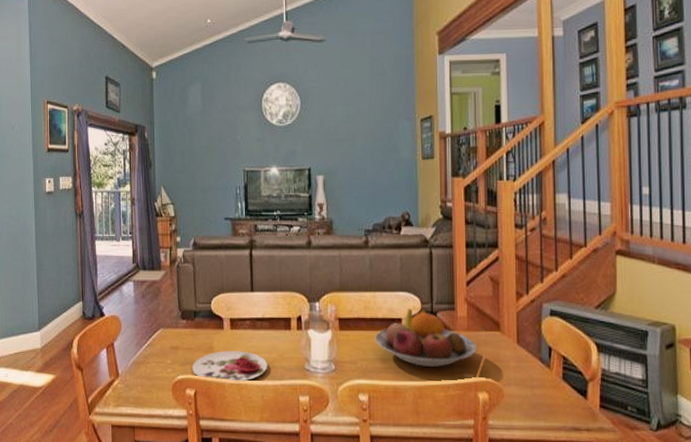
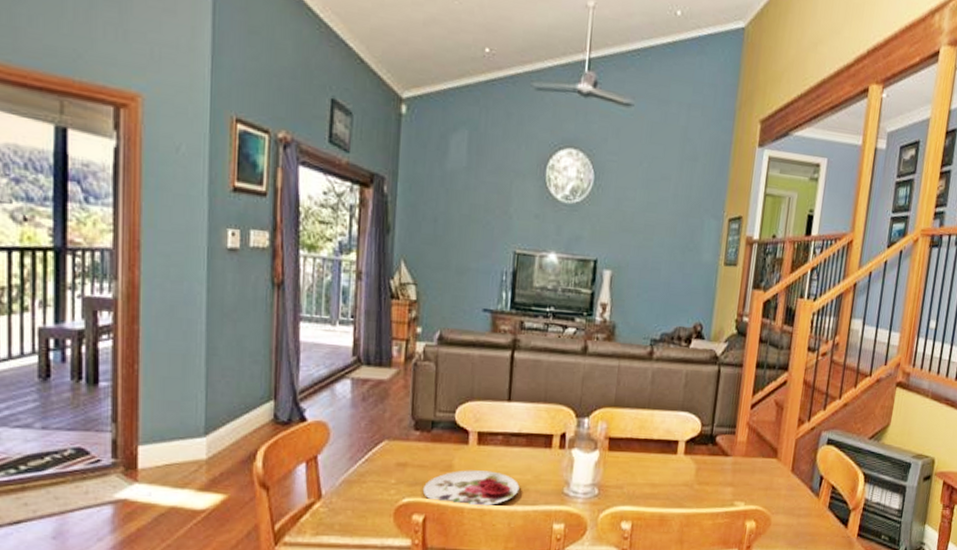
fruit bowl: present [374,308,477,367] -> none [646,430,752,494]

